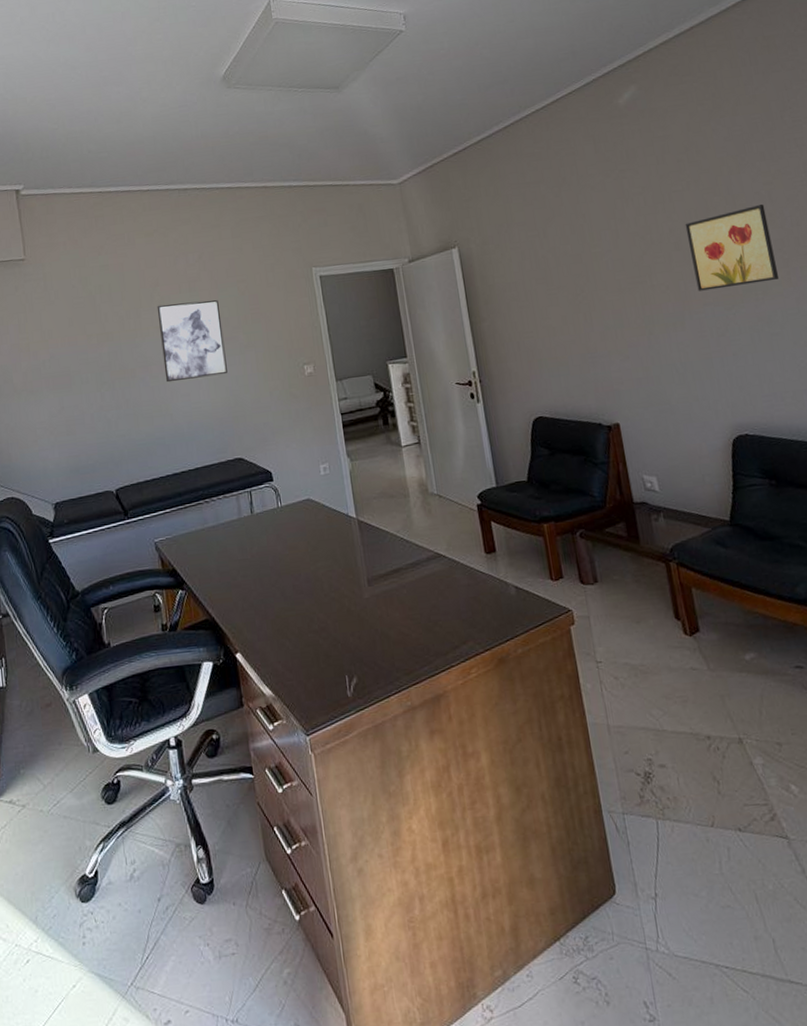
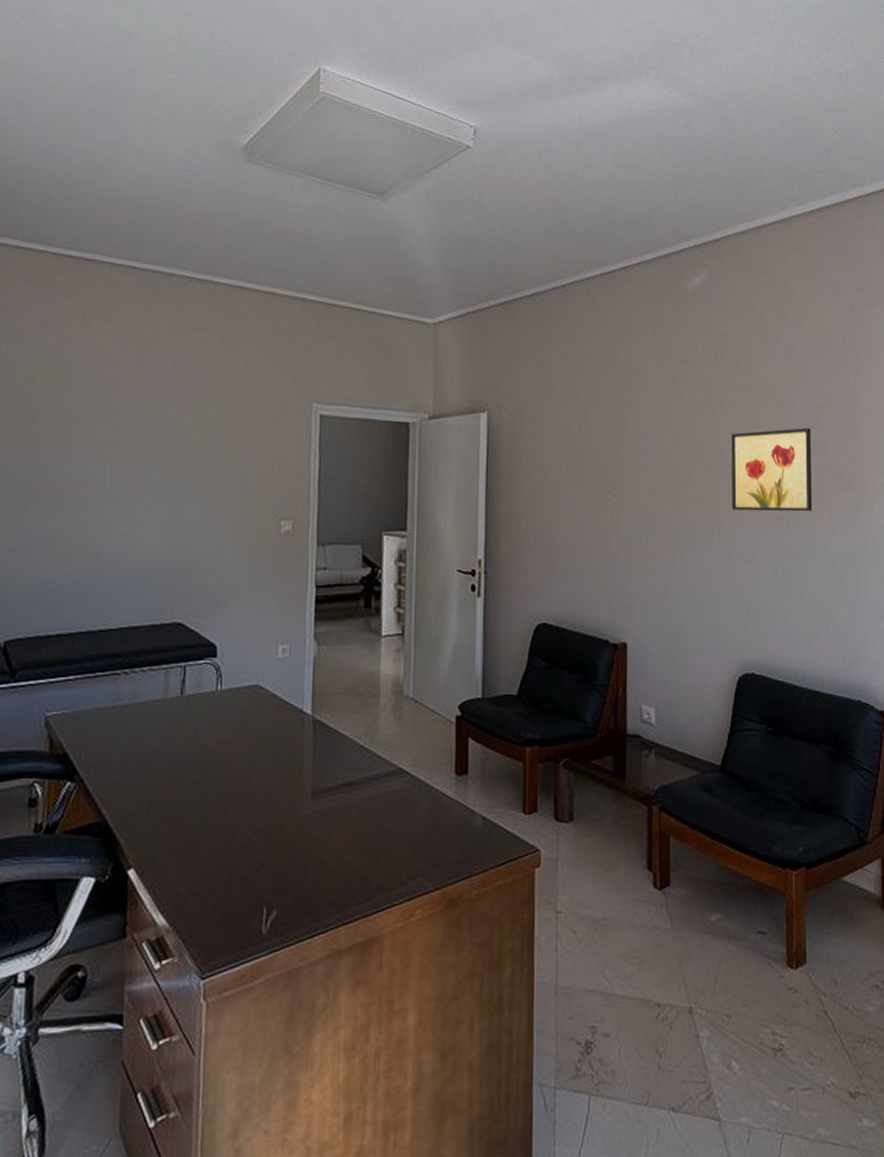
wall art: present [156,300,227,383] -> none [99,413,187,515]

